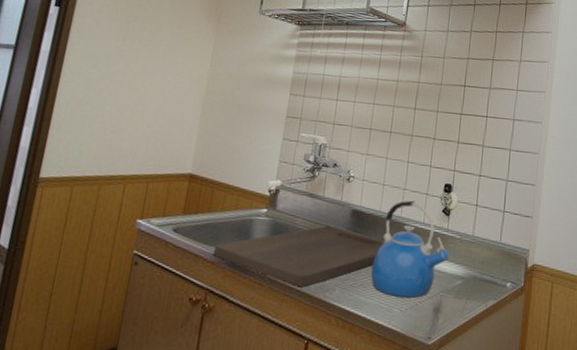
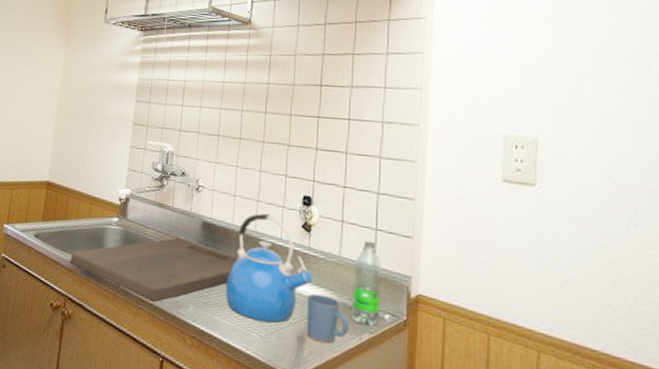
mug: none [441,269,478,313] -> present [306,293,349,345]
bottle: none [480,221,507,295] -> present [351,240,383,327]

